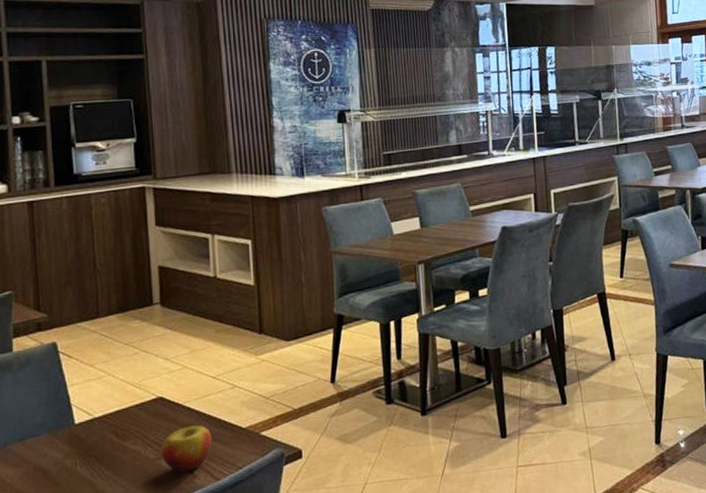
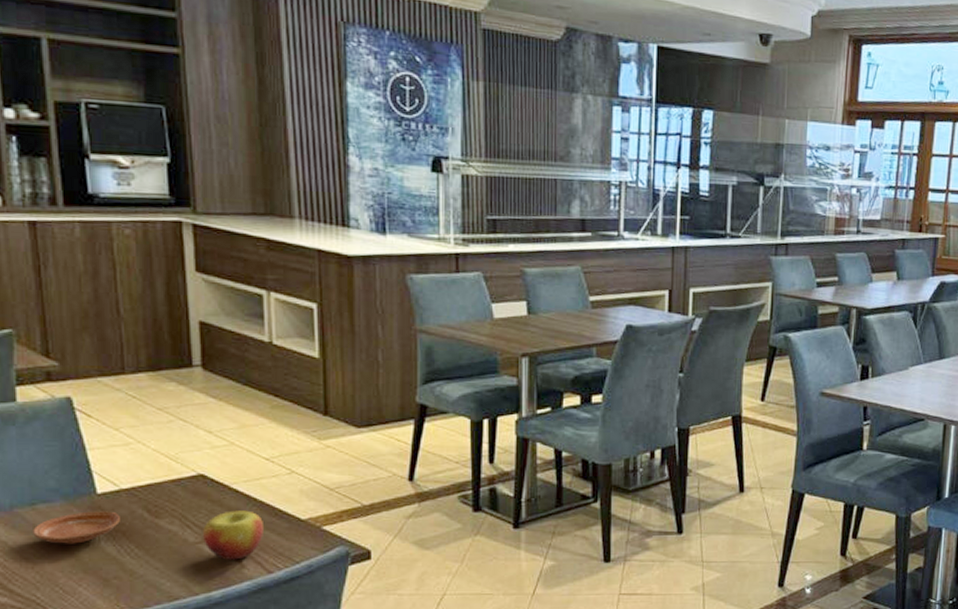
plate: none [22,438,93,473] -> present [33,511,120,544]

